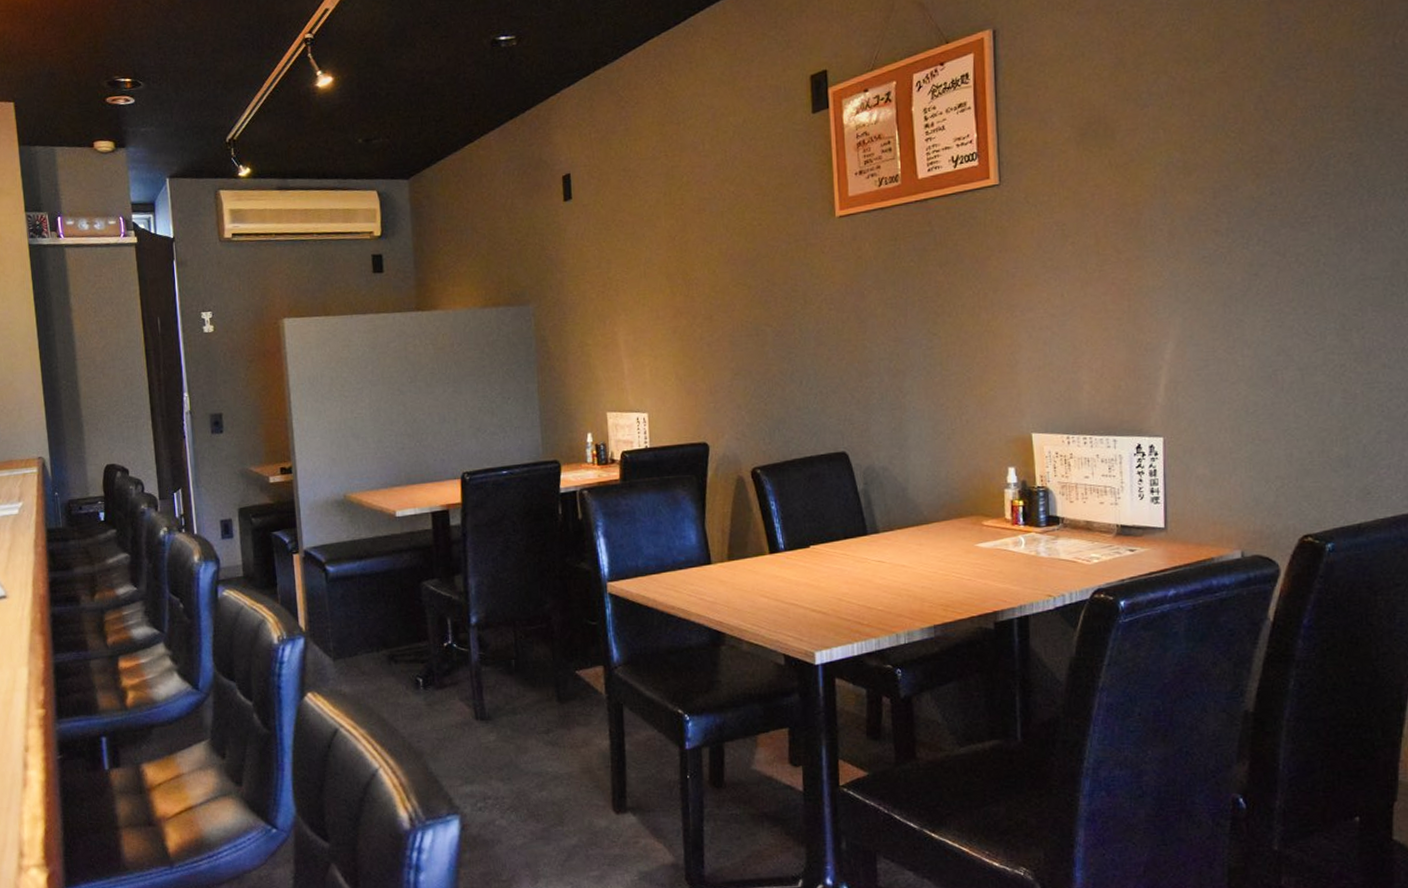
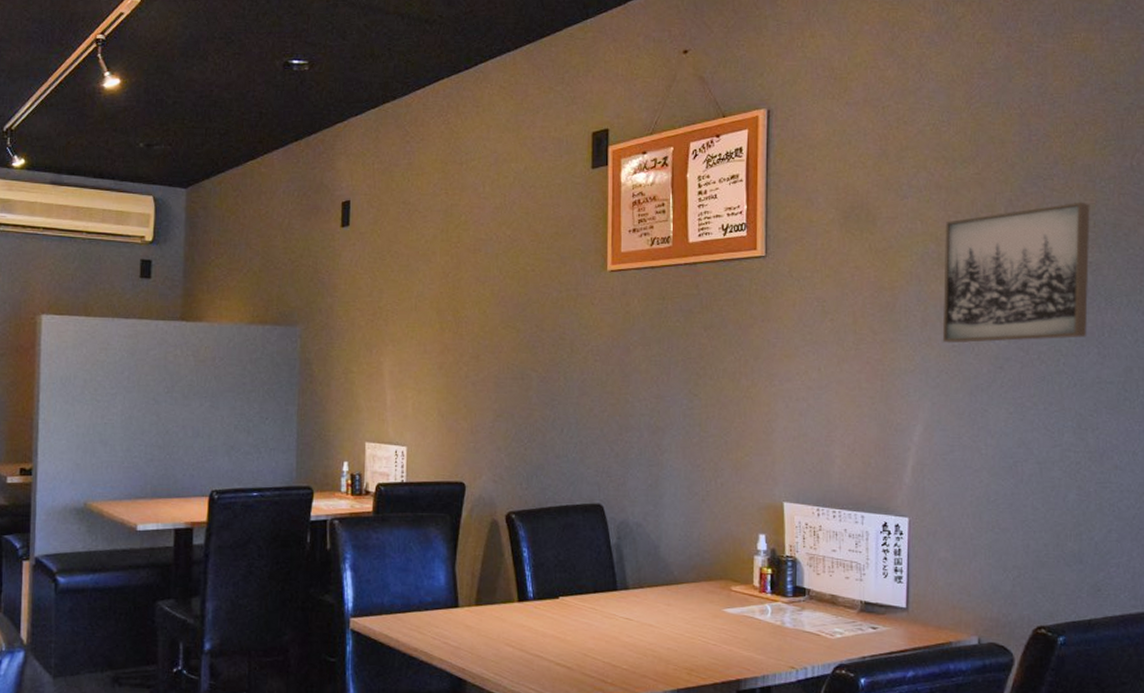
wall art: none [1190,89,1350,255] -> present [942,202,1090,344]

